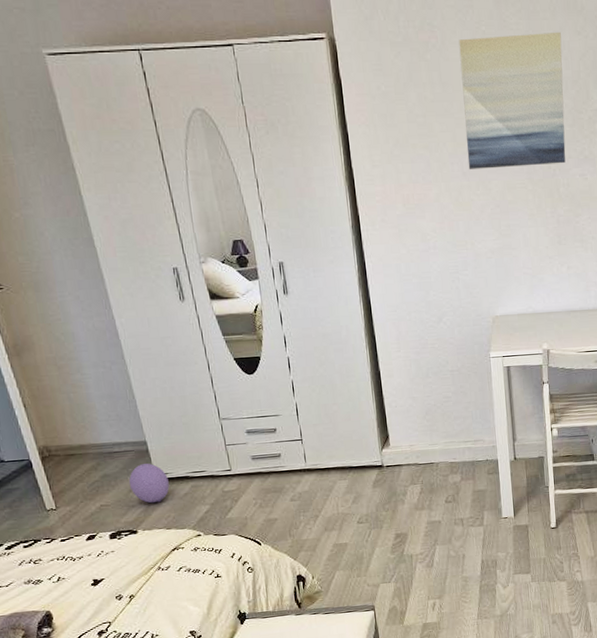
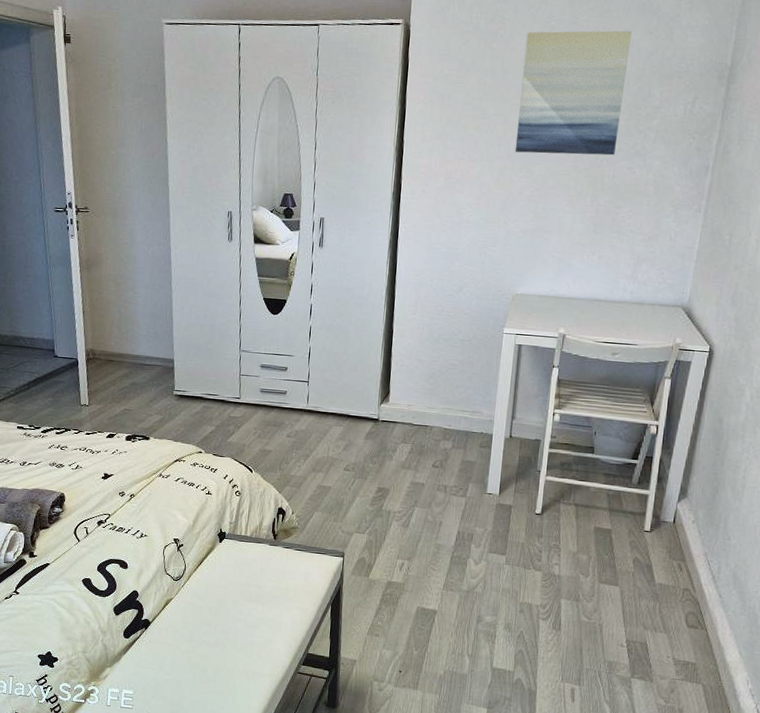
ball: present [128,463,170,504] -> none [151,379,185,416]

